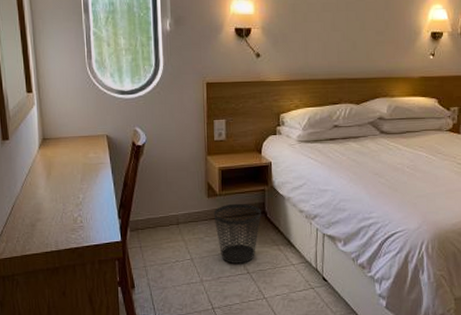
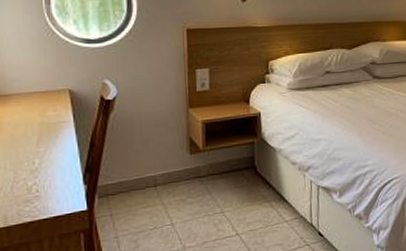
wastebasket: present [213,203,261,264] -> none [196,158,251,226]

